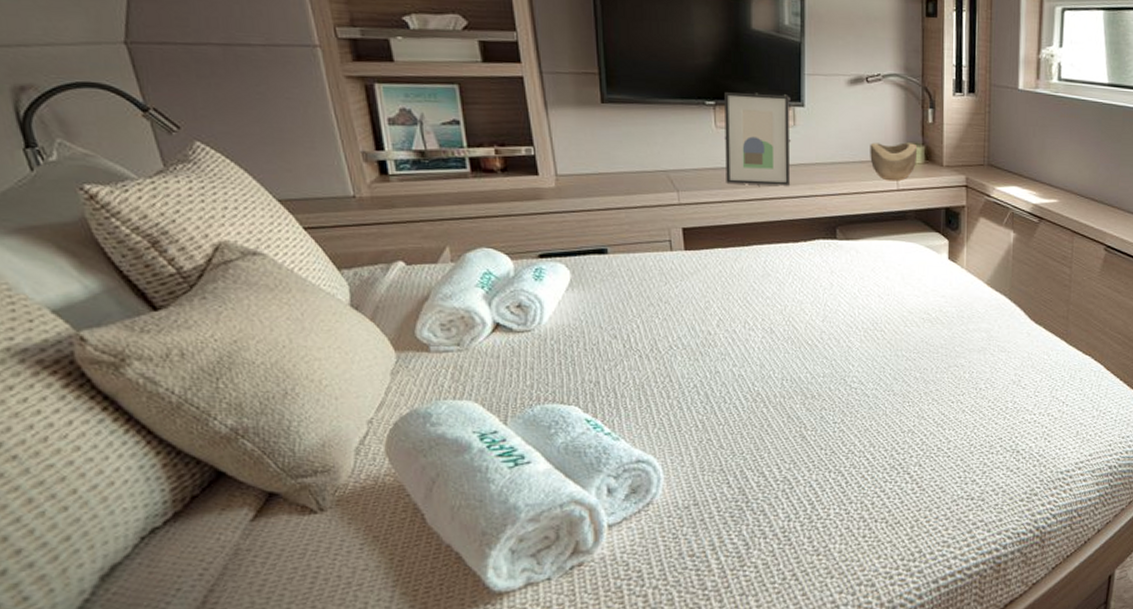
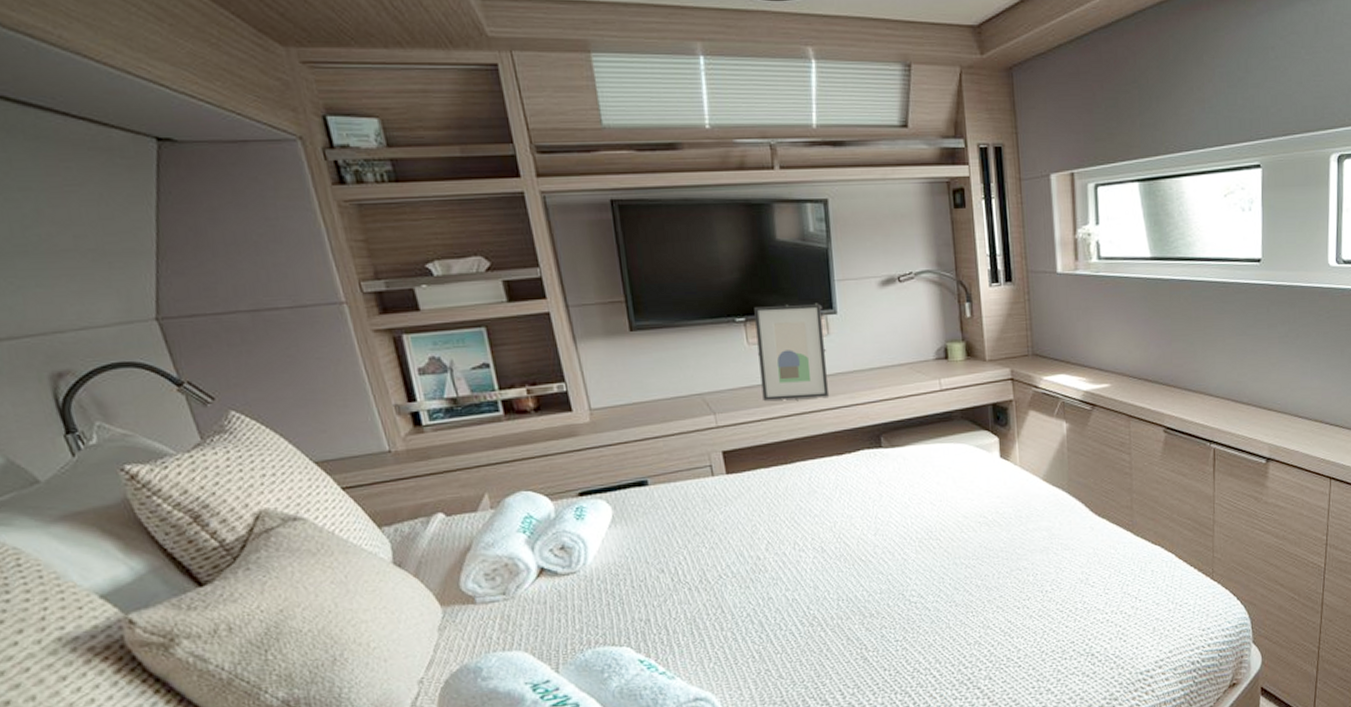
decorative bowl: present [870,142,918,180] -> none [908,340,958,381]

